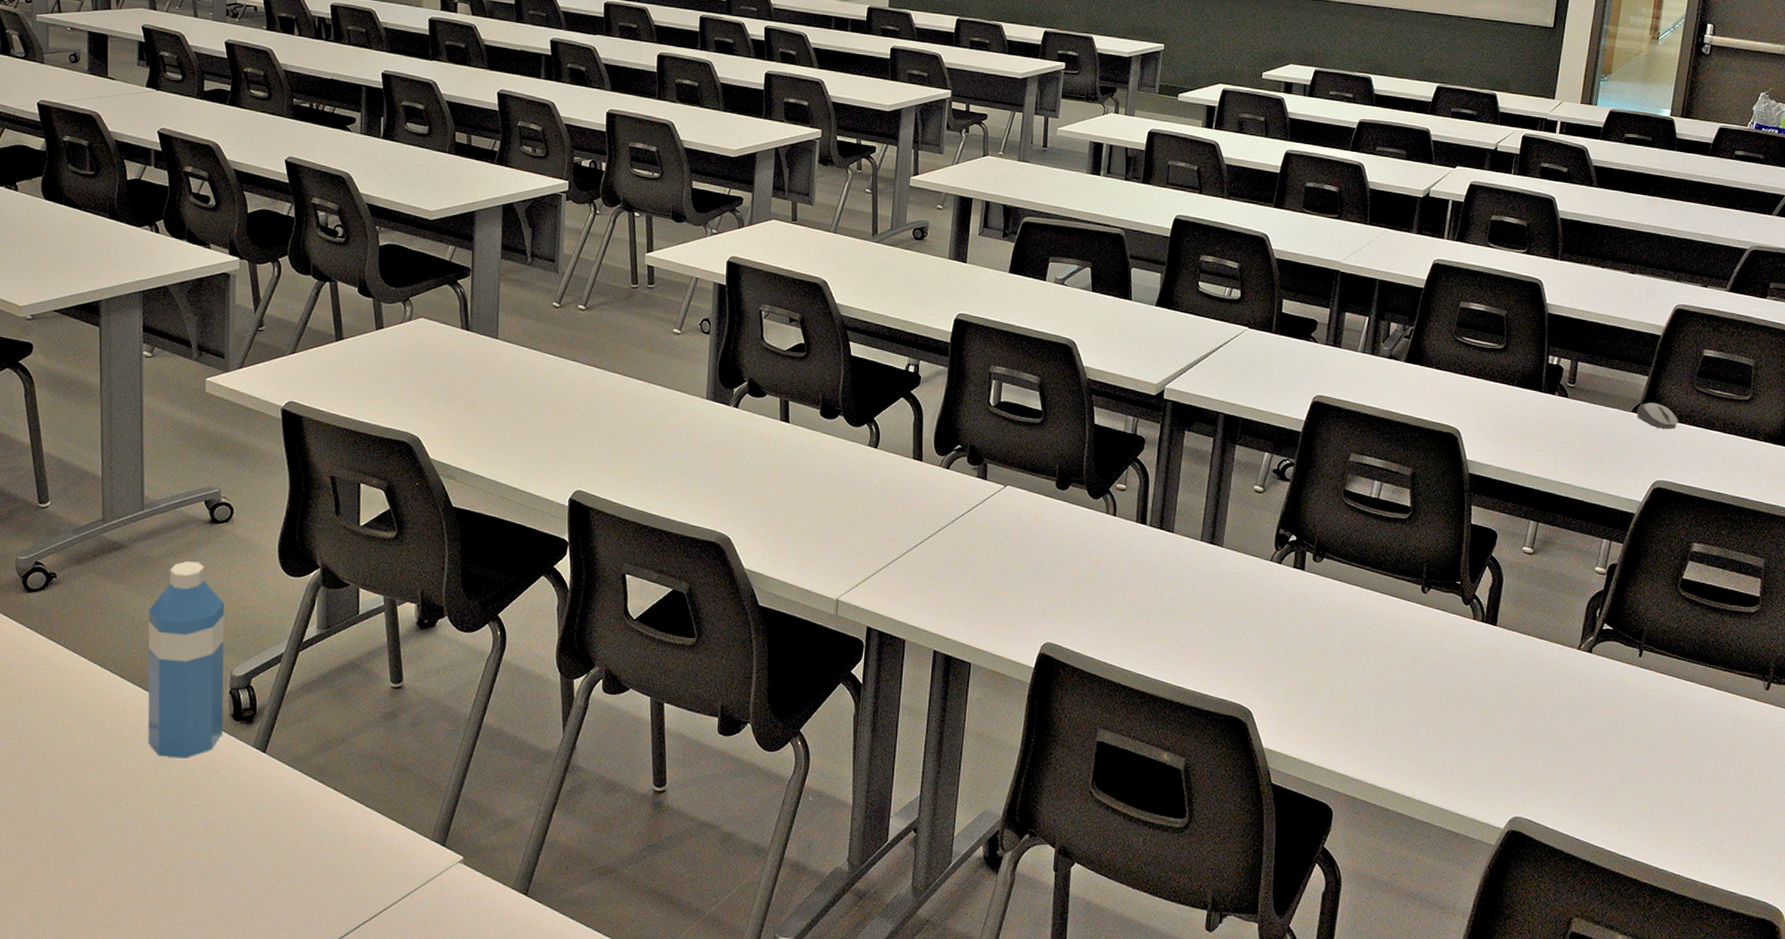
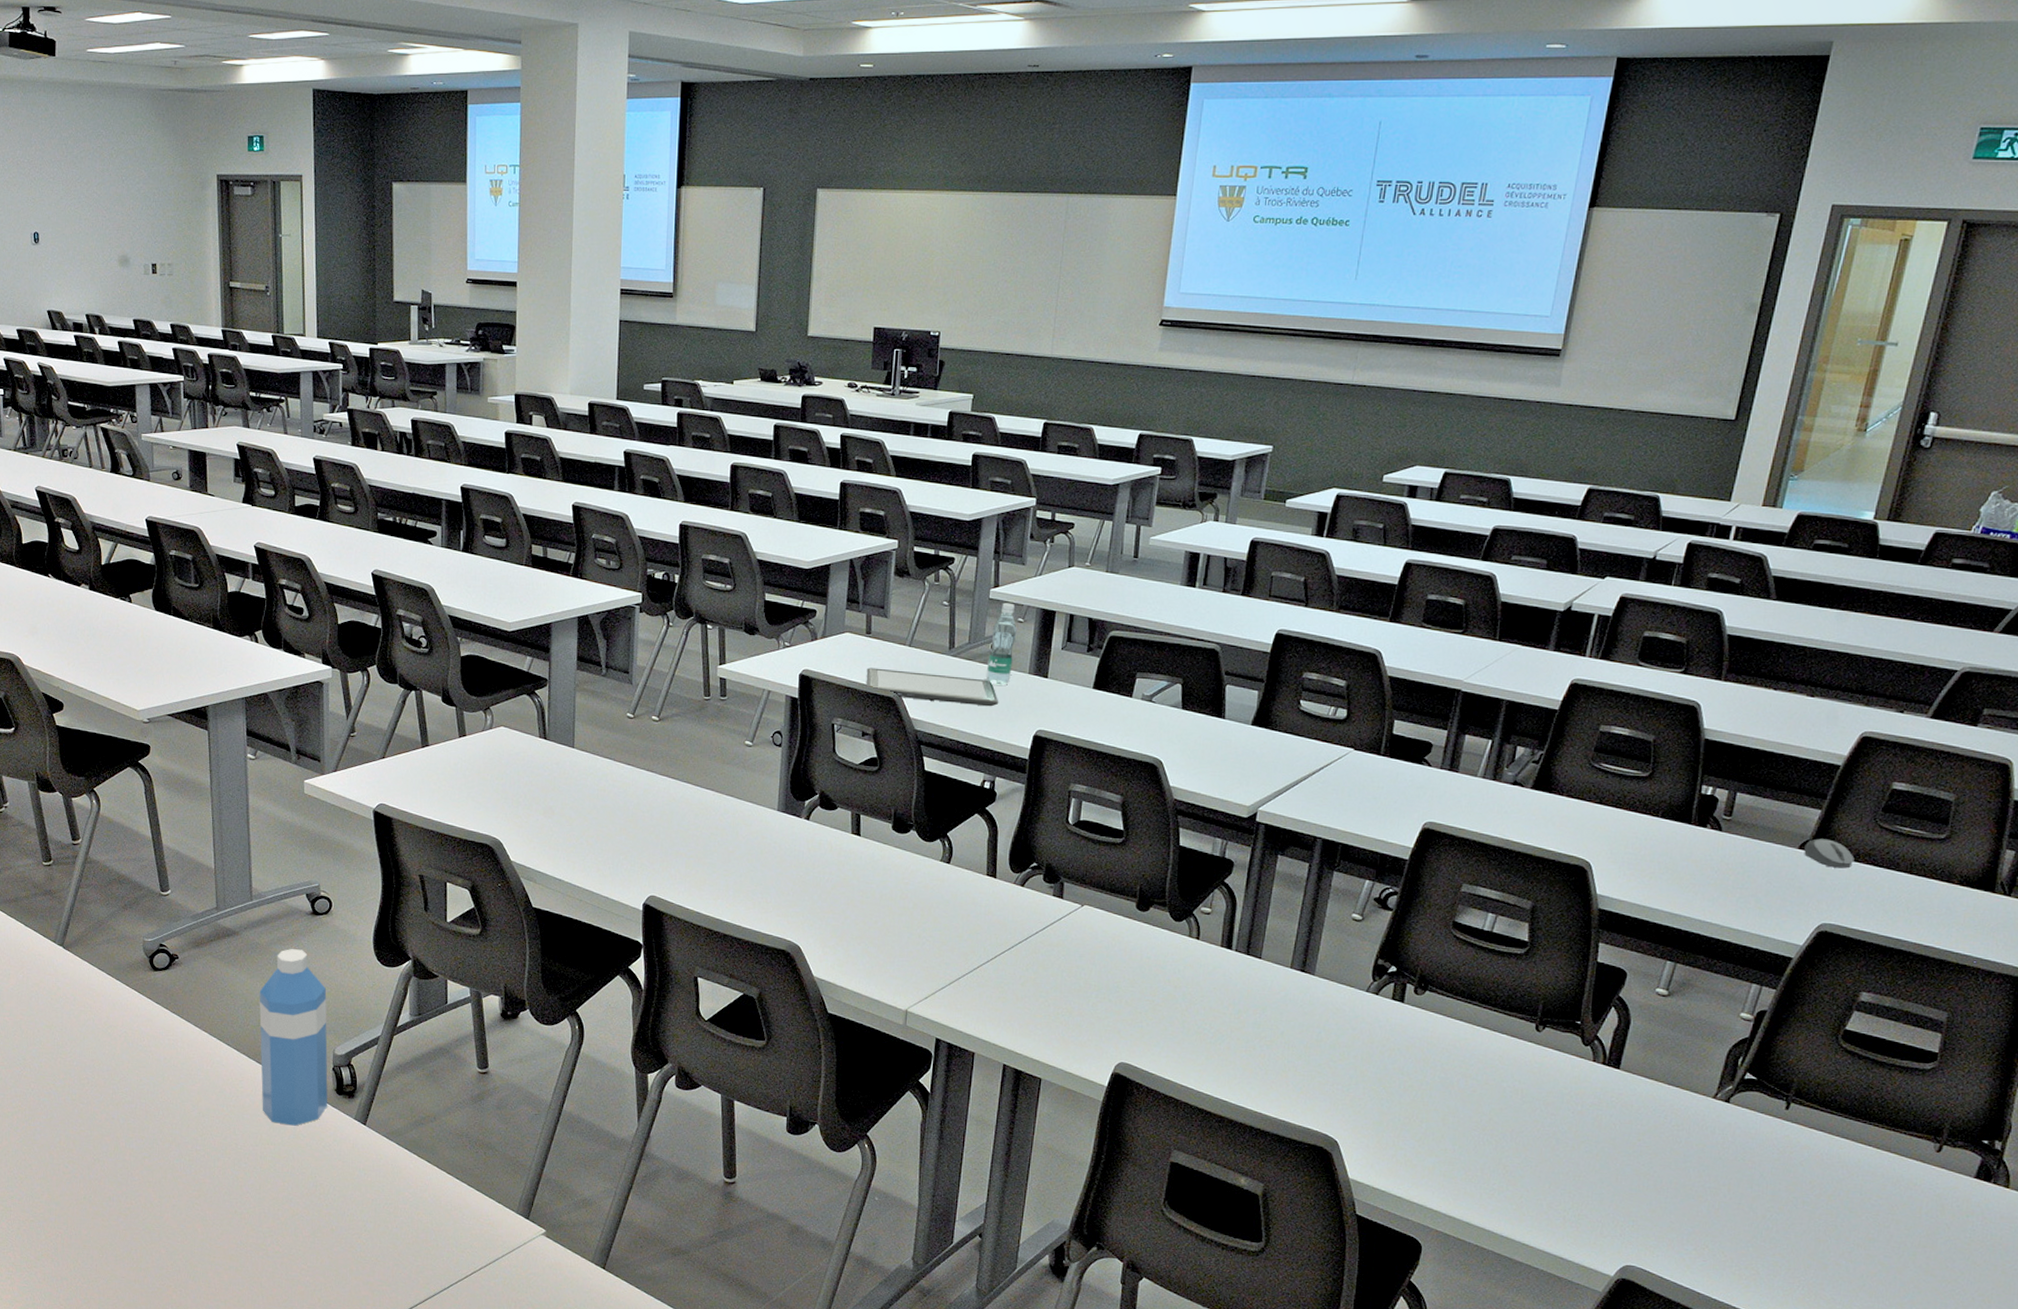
tablet: none [792,254,921,292] -> present [866,668,999,707]
bottle: none [908,190,937,272] -> present [986,602,1017,687]

